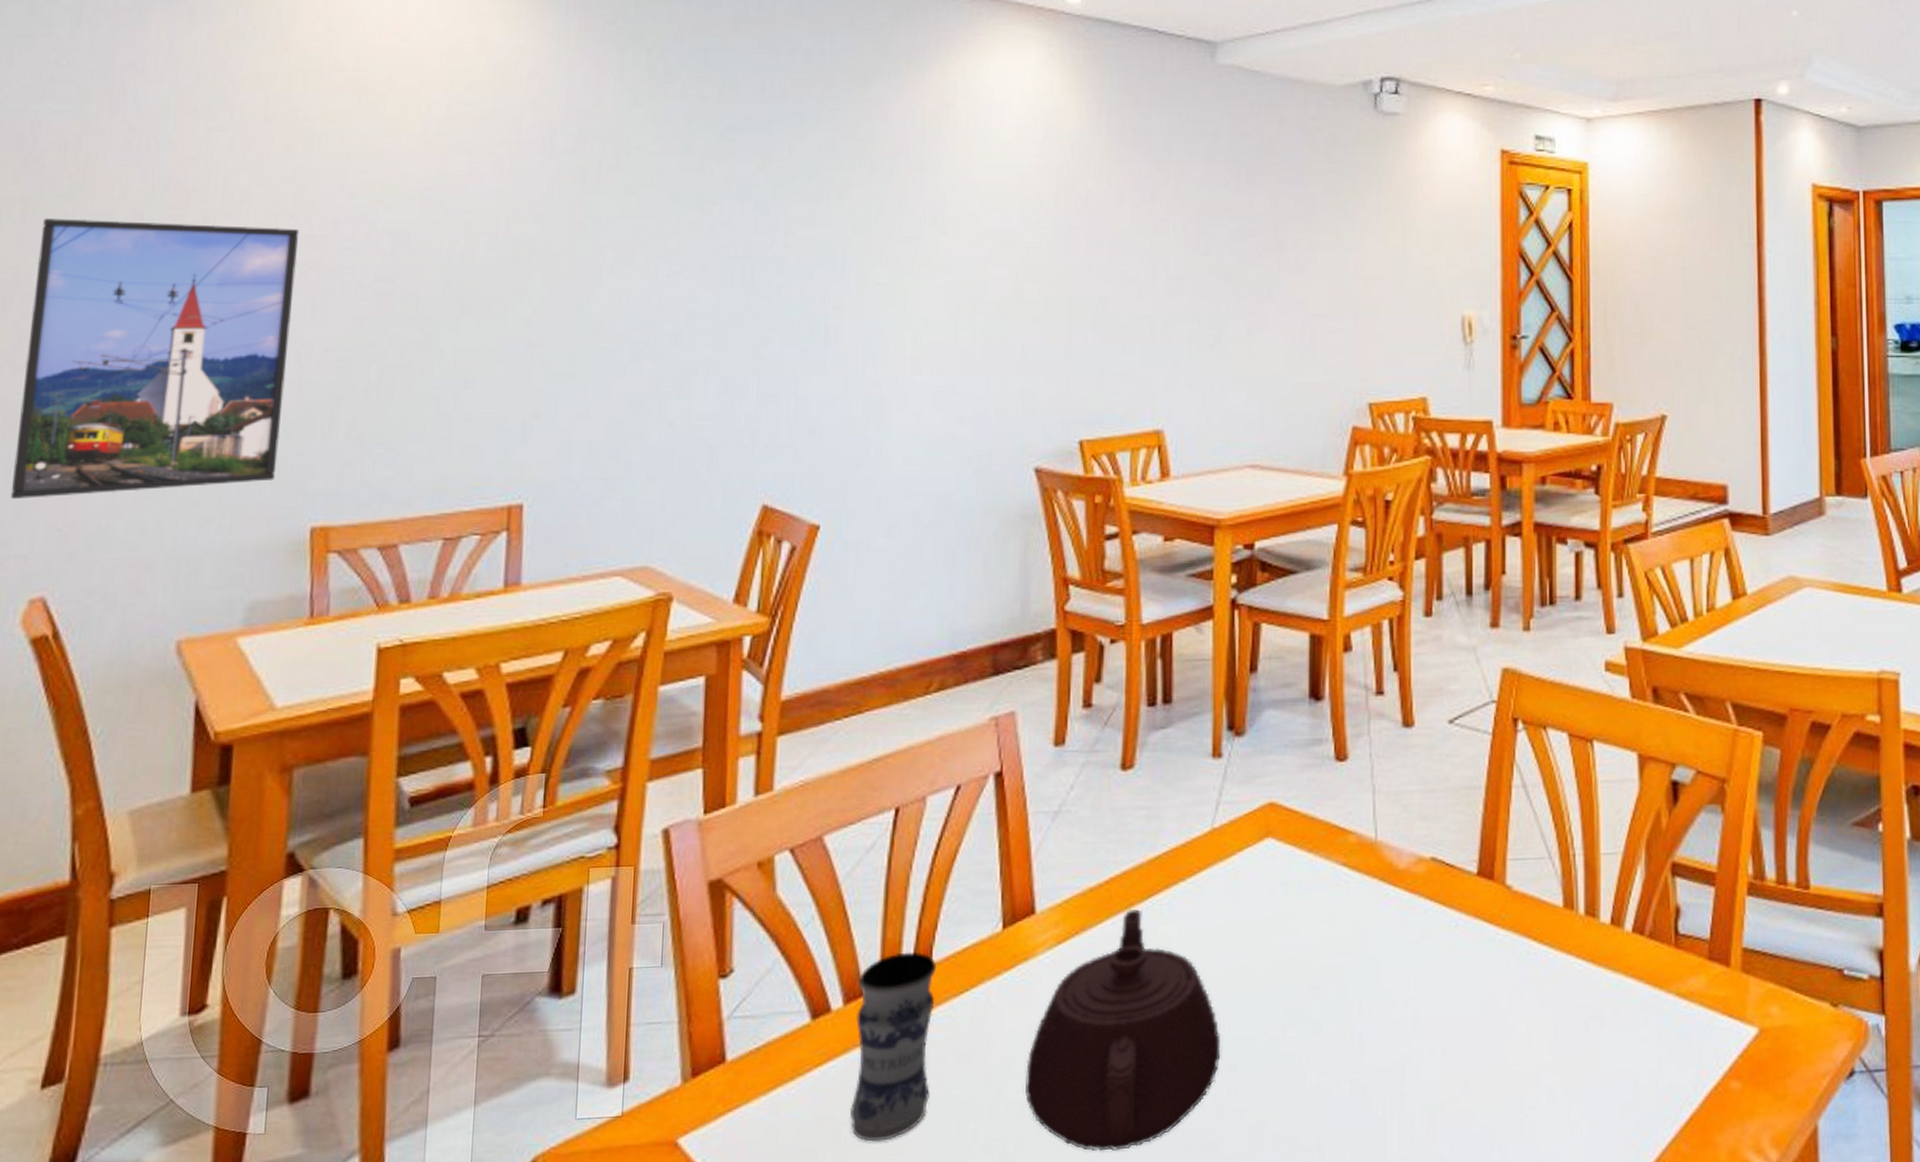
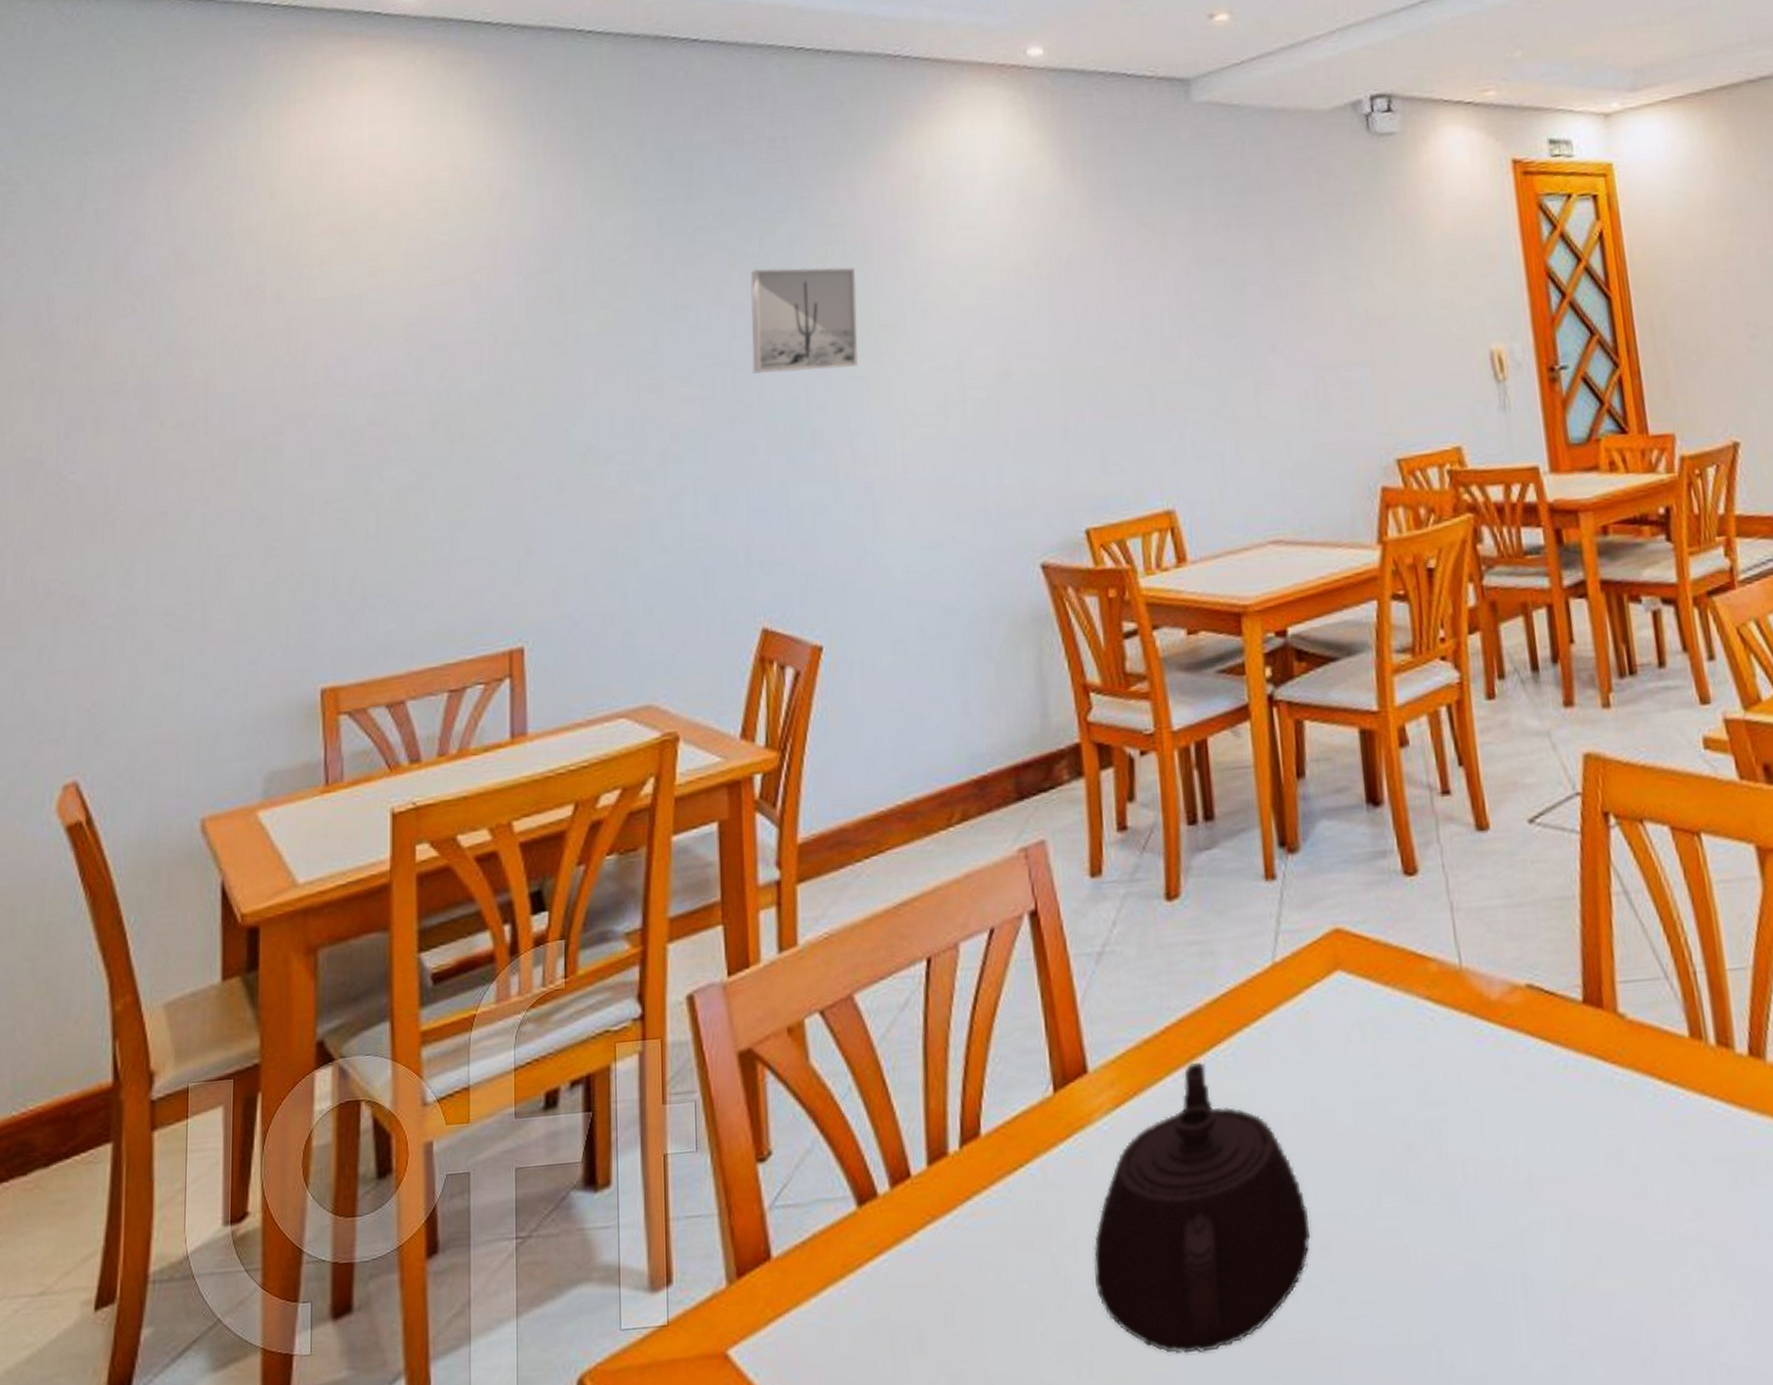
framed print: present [10,218,300,499] -> none [42,379,295,682]
wall art: none [772,173,881,272] -> present [750,267,858,374]
jar: present [850,952,936,1142] -> none [904,1123,991,1349]

